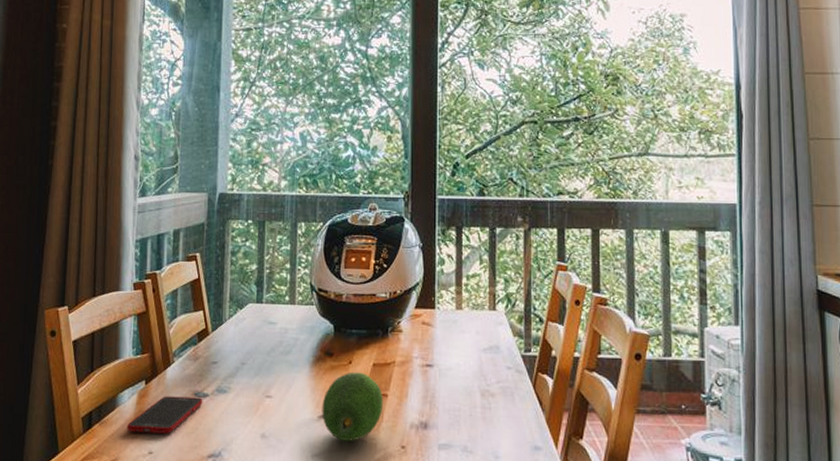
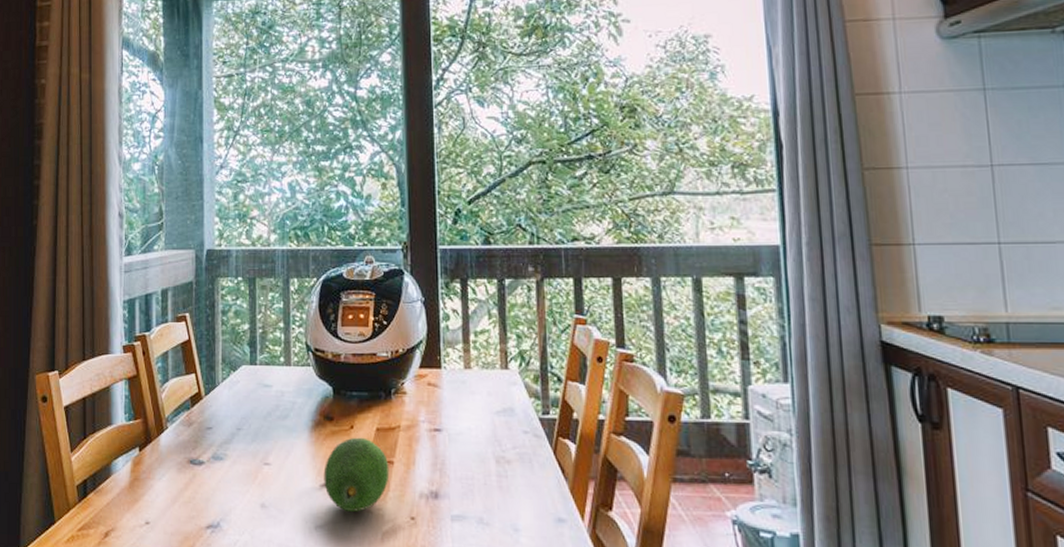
cell phone: present [127,396,203,434] -> none [122,463,199,503]

